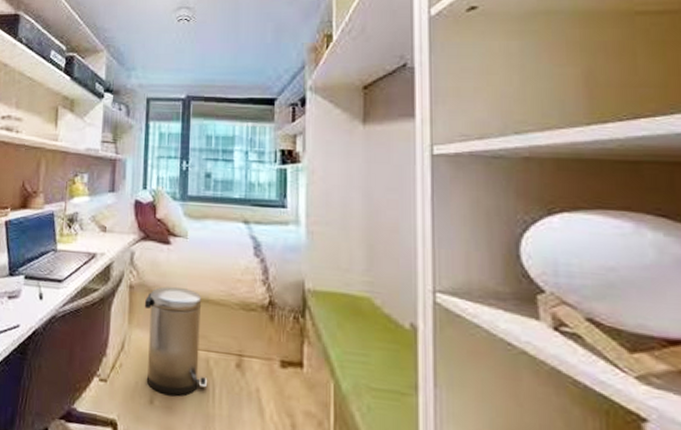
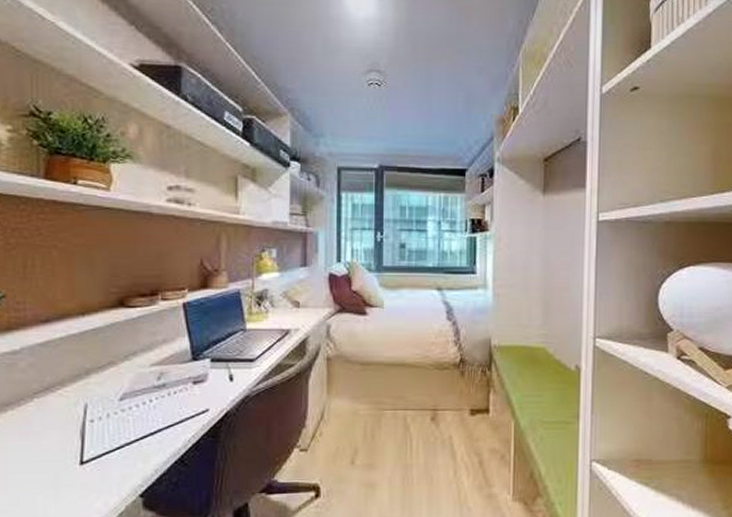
pedal bin: present [144,287,208,397] -> none [342,355,406,455]

